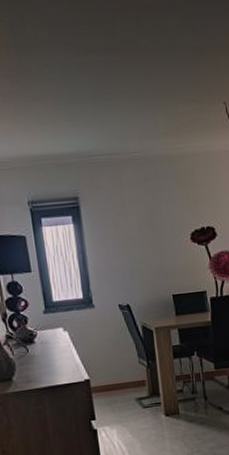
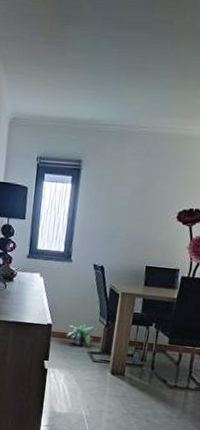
potted plant: none [108,371,139,395] -> present [67,324,97,346]

